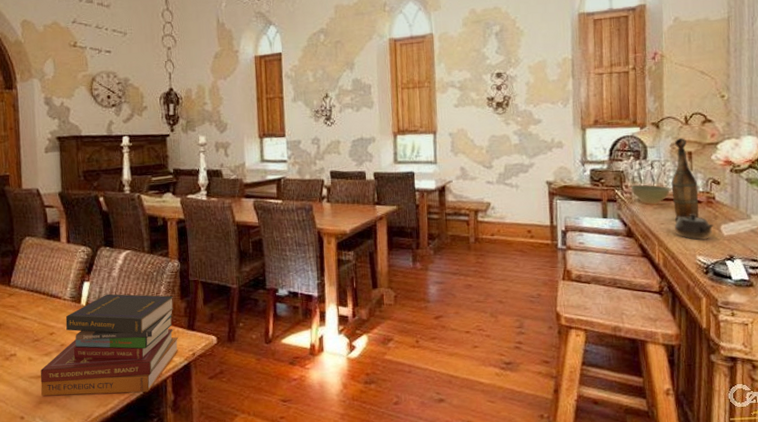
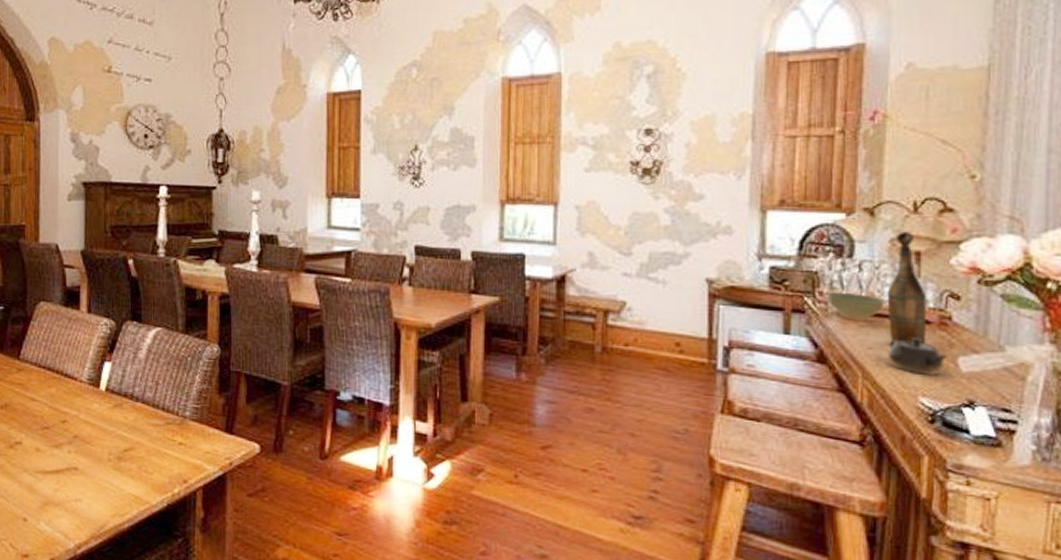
books: present [40,293,179,396] -> none [48,379,213,505]

